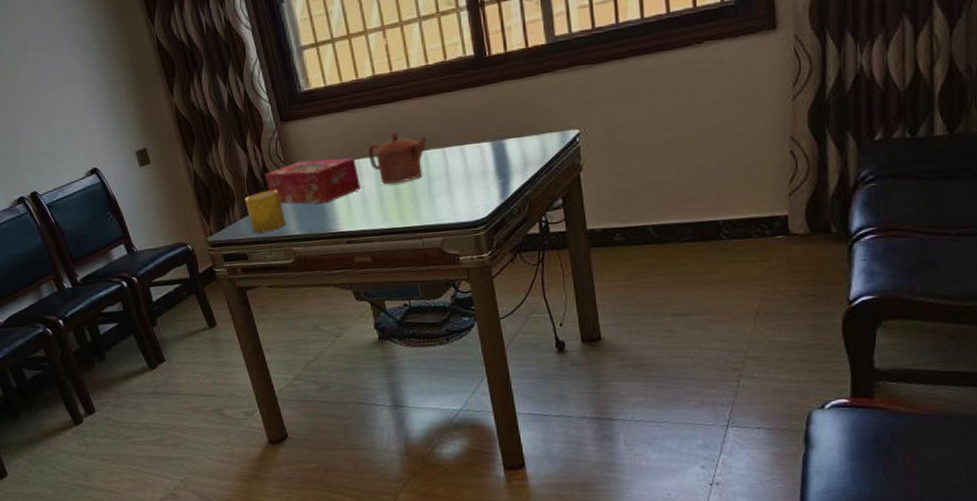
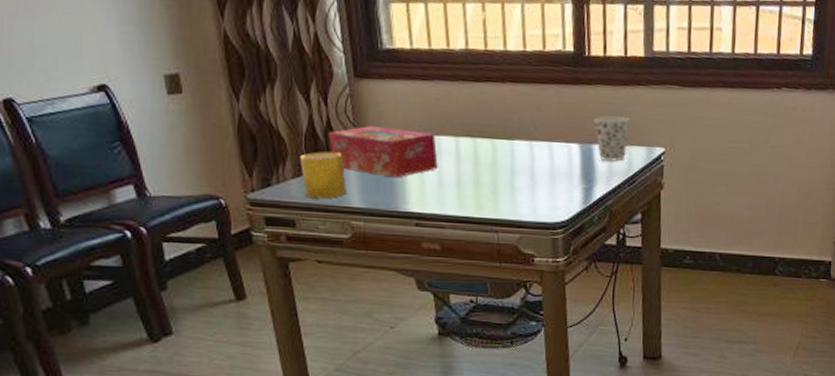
teapot: present [368,132,427,185] -> none [451,114,516,170]
cup: none [502,106,540,154] -> present [594,116,629,162]

